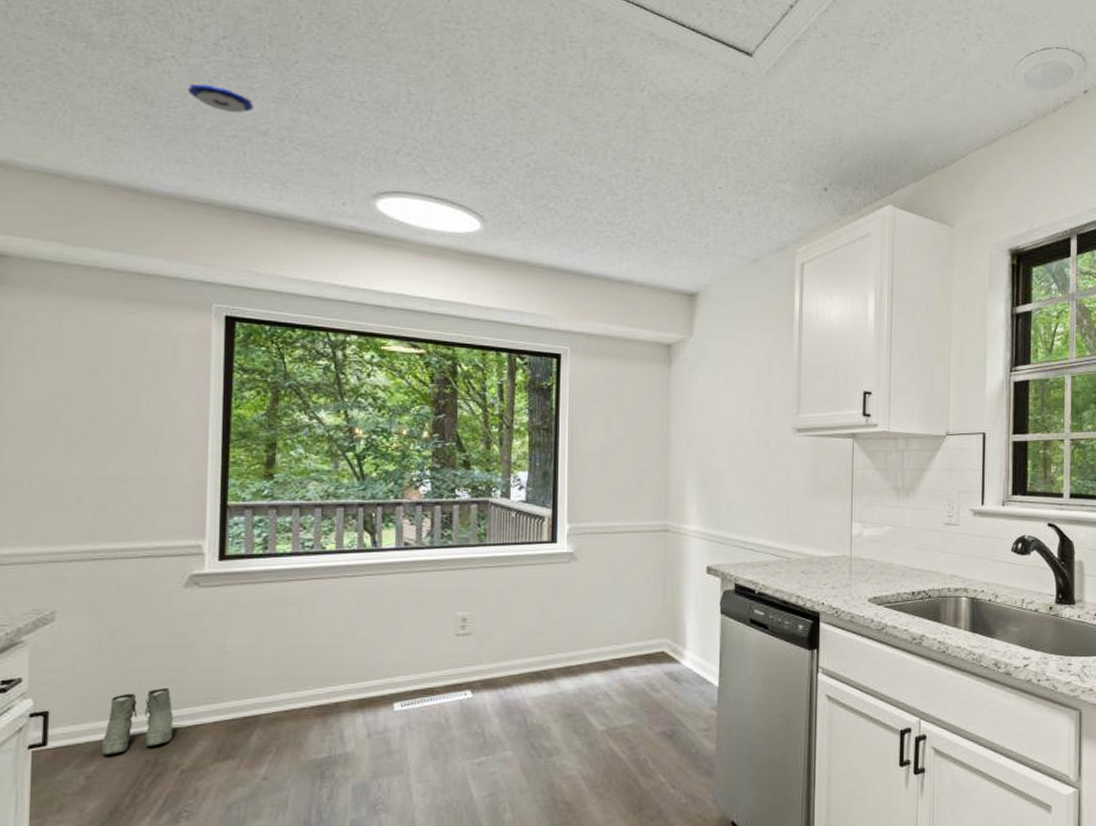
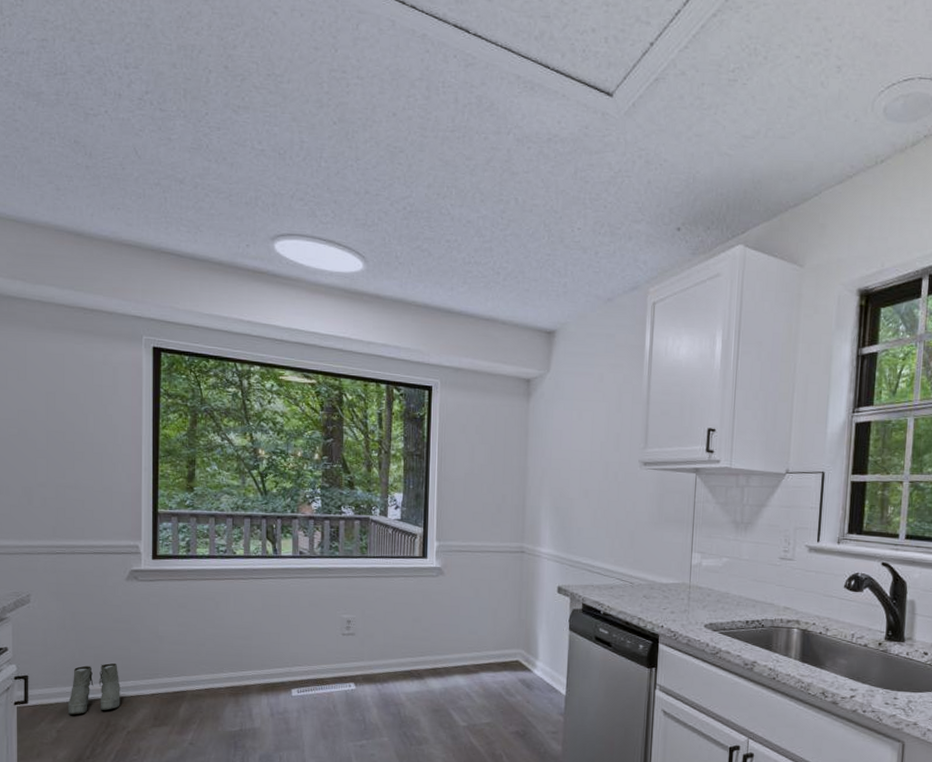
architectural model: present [188,82,254,113] -> none [119,134,172,163]

